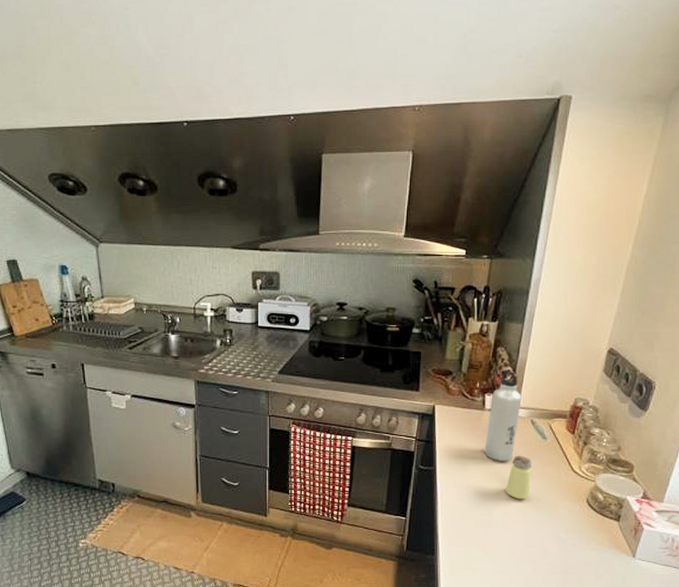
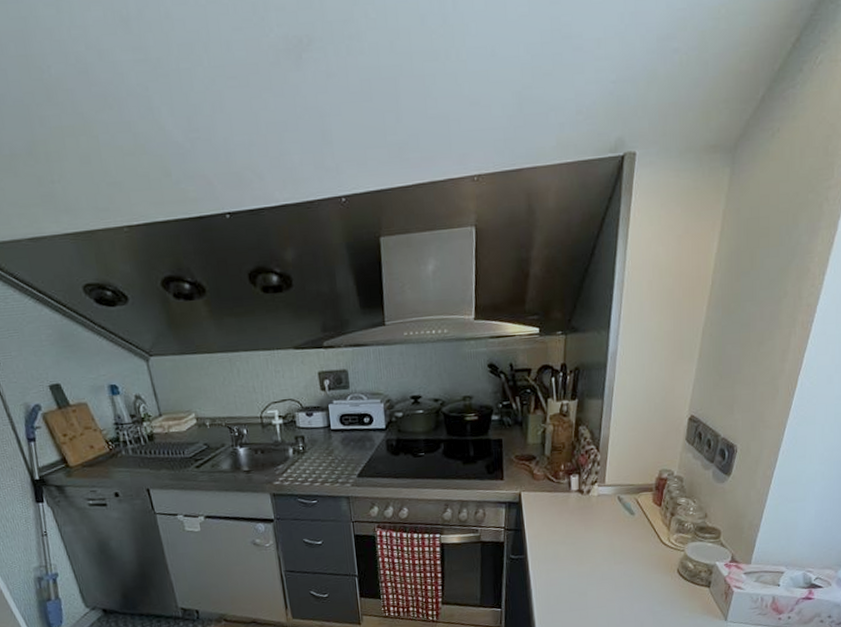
water bottle: present [484,370,522,461] -> none [574,448,607,542]
saltshaker: present [506,455,532,499] -> none [598,533,622,578]

